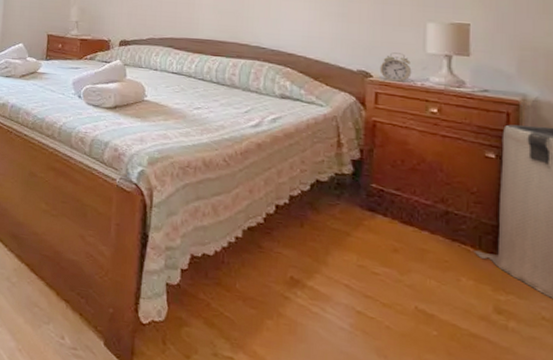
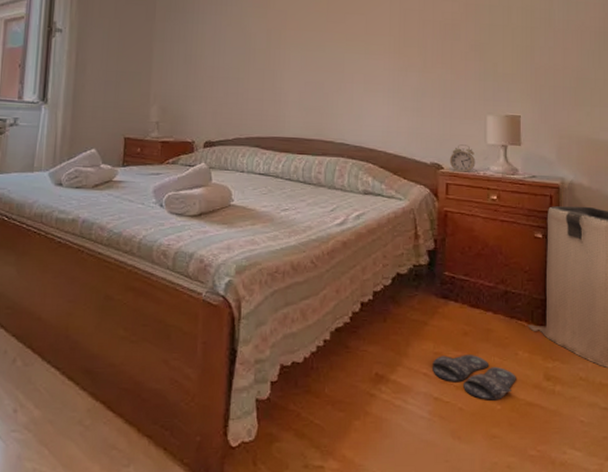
slippers: none [355,269,458,326] -> present [433,355,516,401]

